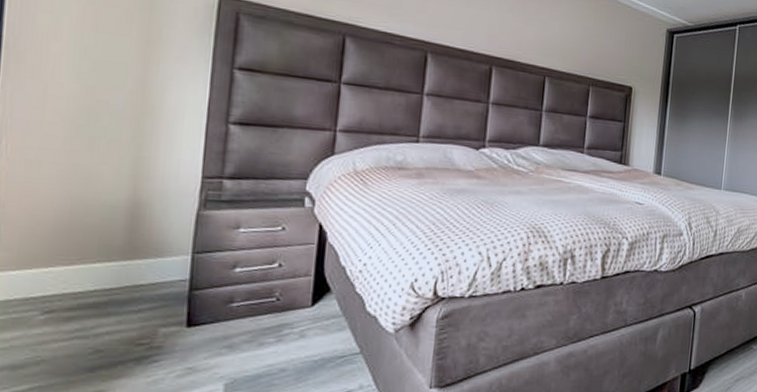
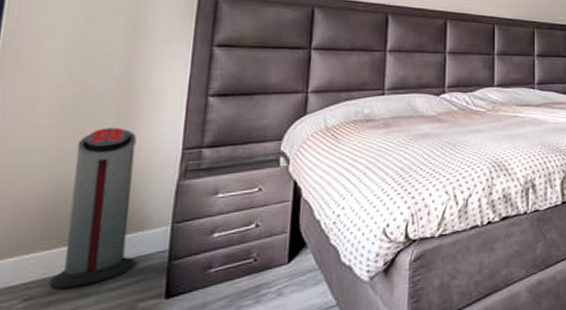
air purifier: none [69,145,155,306] -> present [49,127,137,289]

